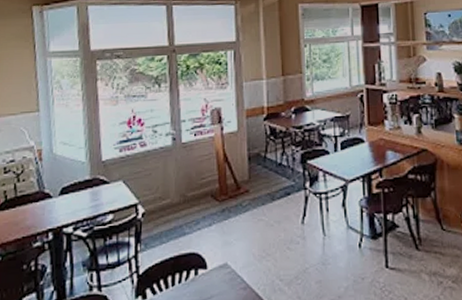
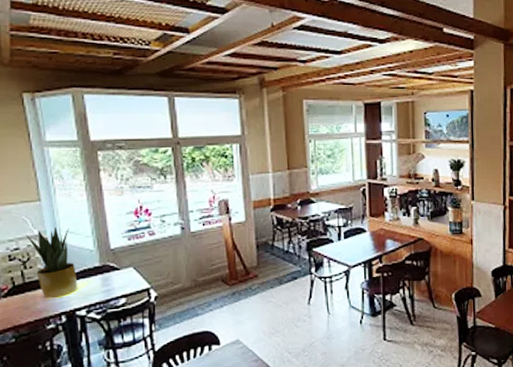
planter: none [22,138,68,214] -> present [25,227,78,299]

